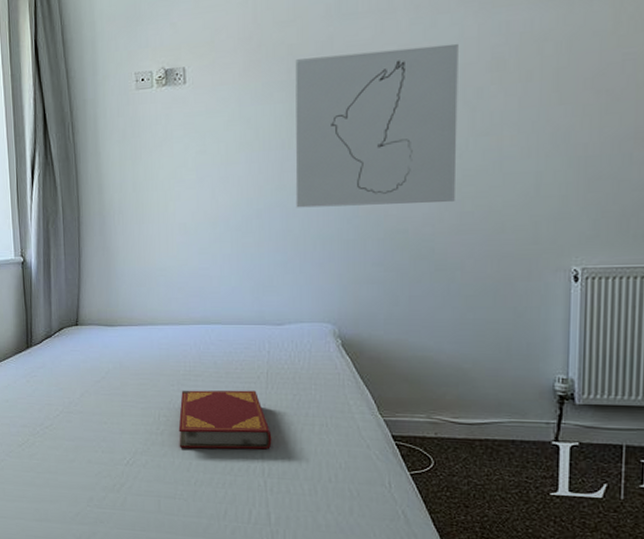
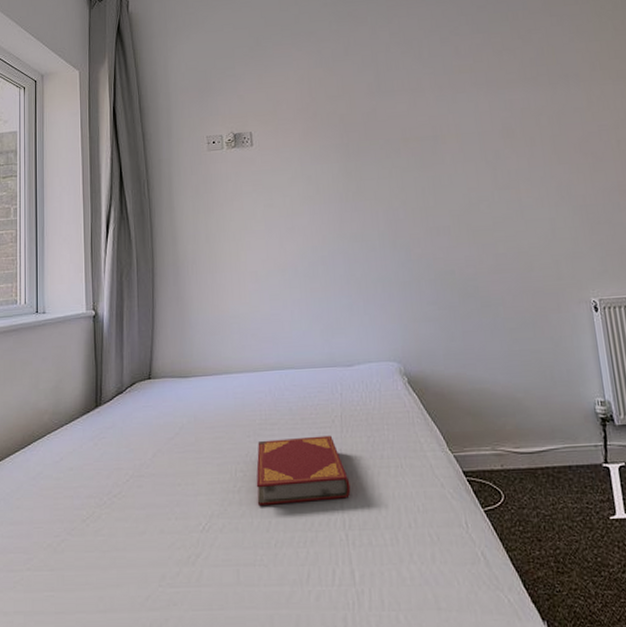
wall art: present [295,43,458,208] -> none [346,115,490,254]

